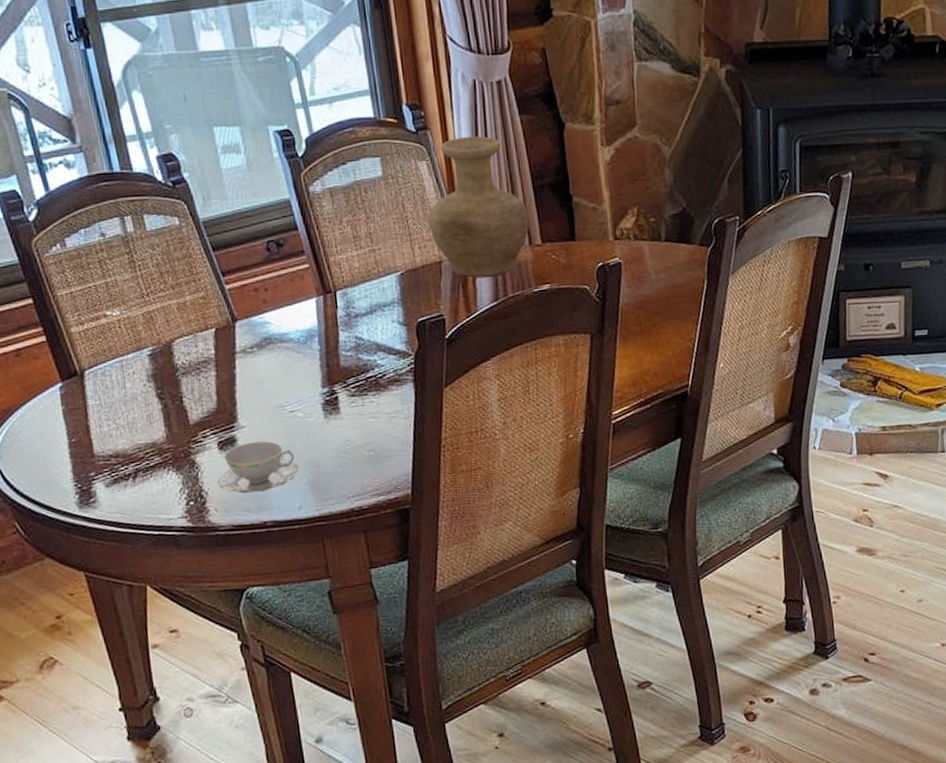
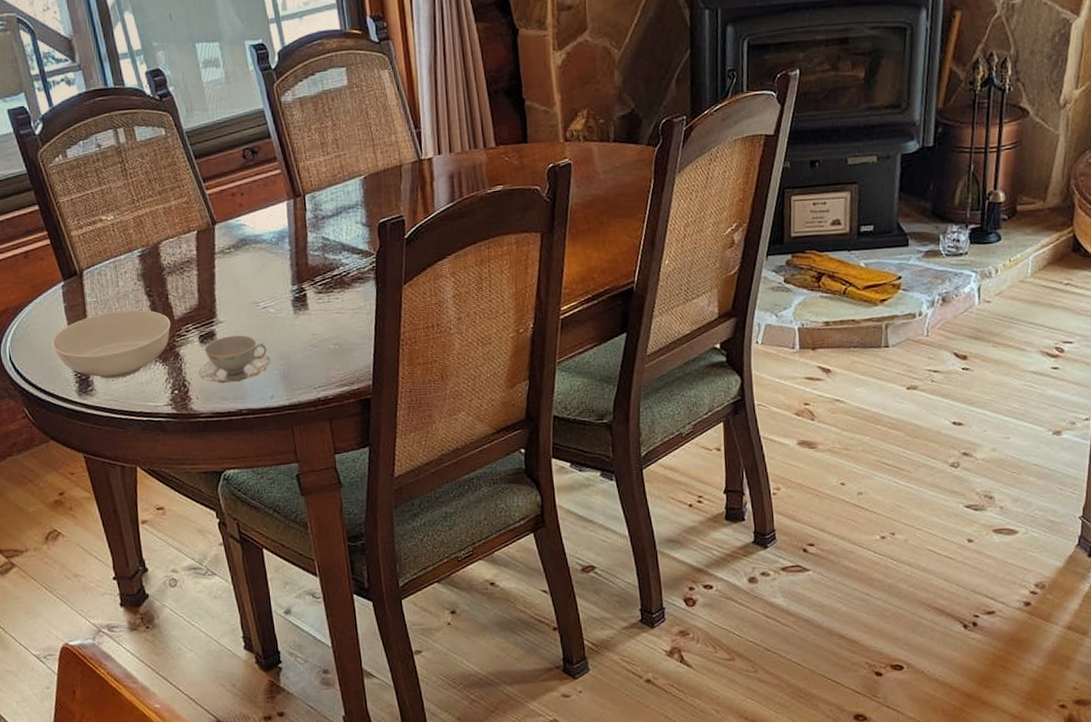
bowl: none [47,413,186,490] -> present [51,309,172,379]
vase: present [428,136,530,279] -> none [389,44,484,181]

